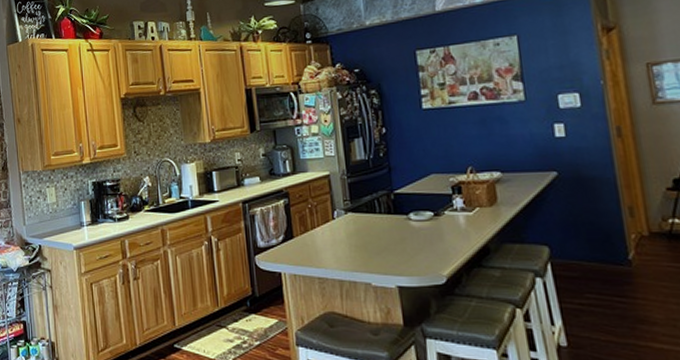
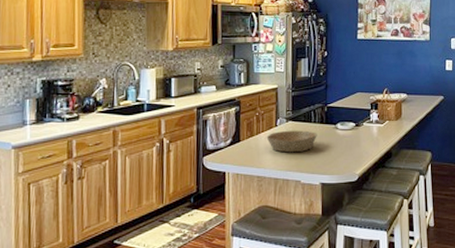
bowl: none [323,223,386,250] -> present [266,130,317,153]

